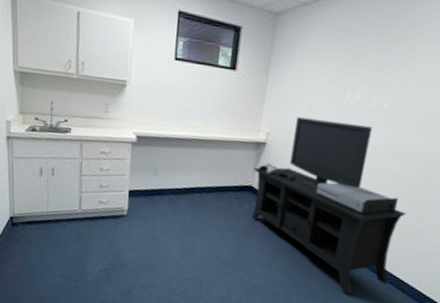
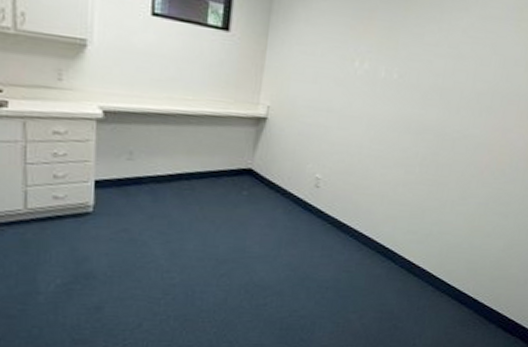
media console: present [252,117,407,294] -> none [252,88,417,283]

